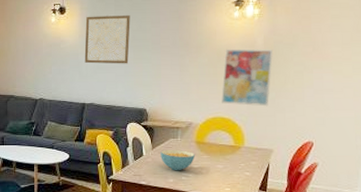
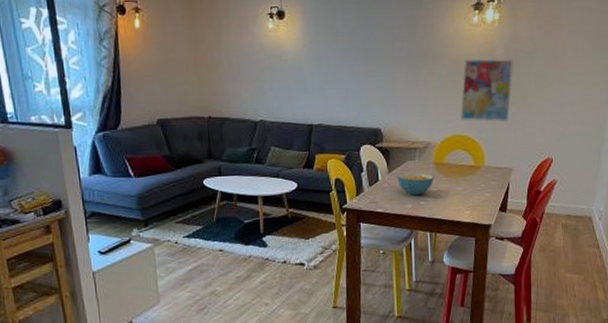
wall art: present [84,15,130,64] -> none [308,20,361,79]

